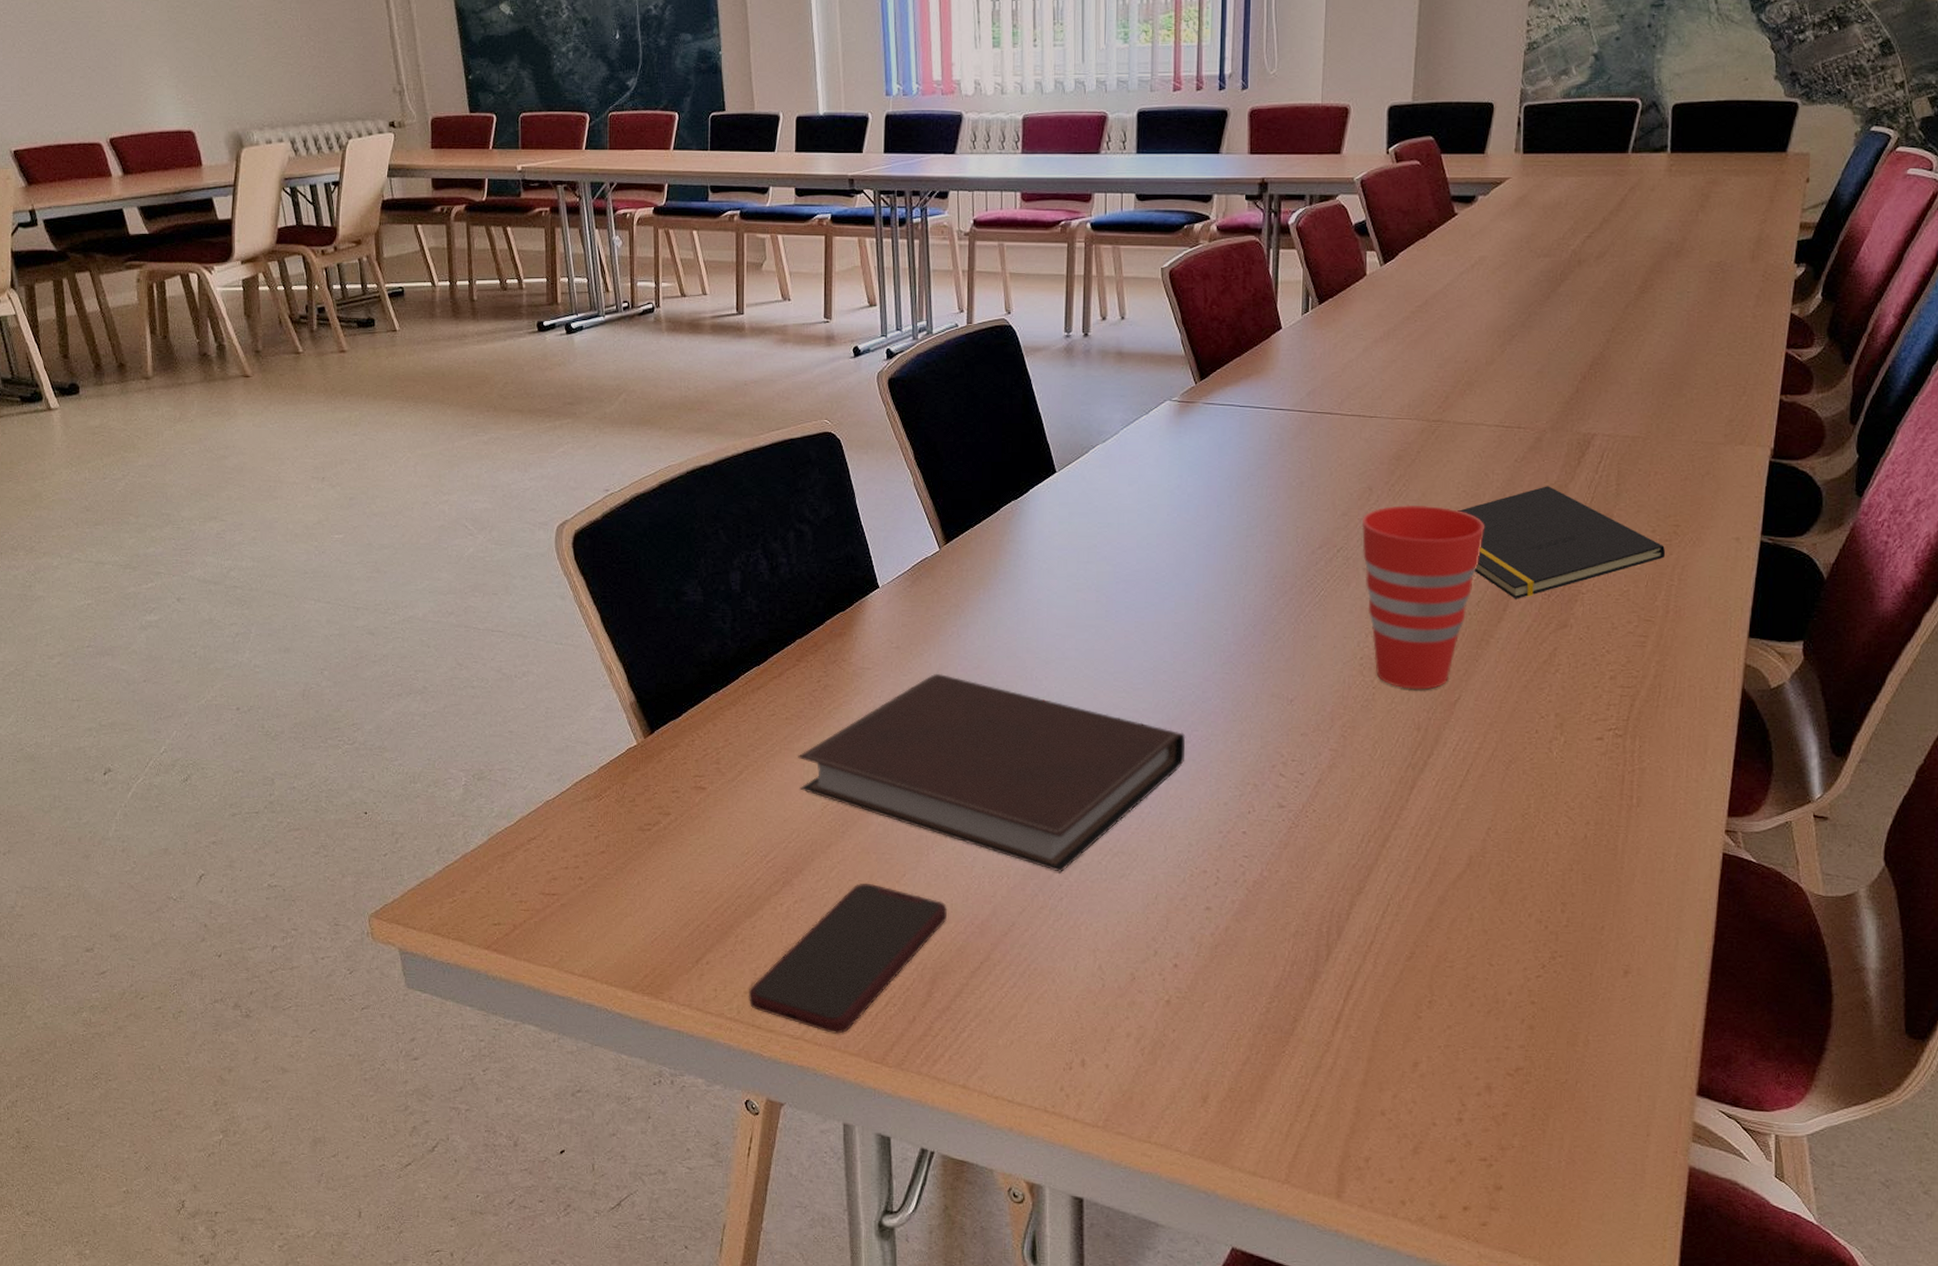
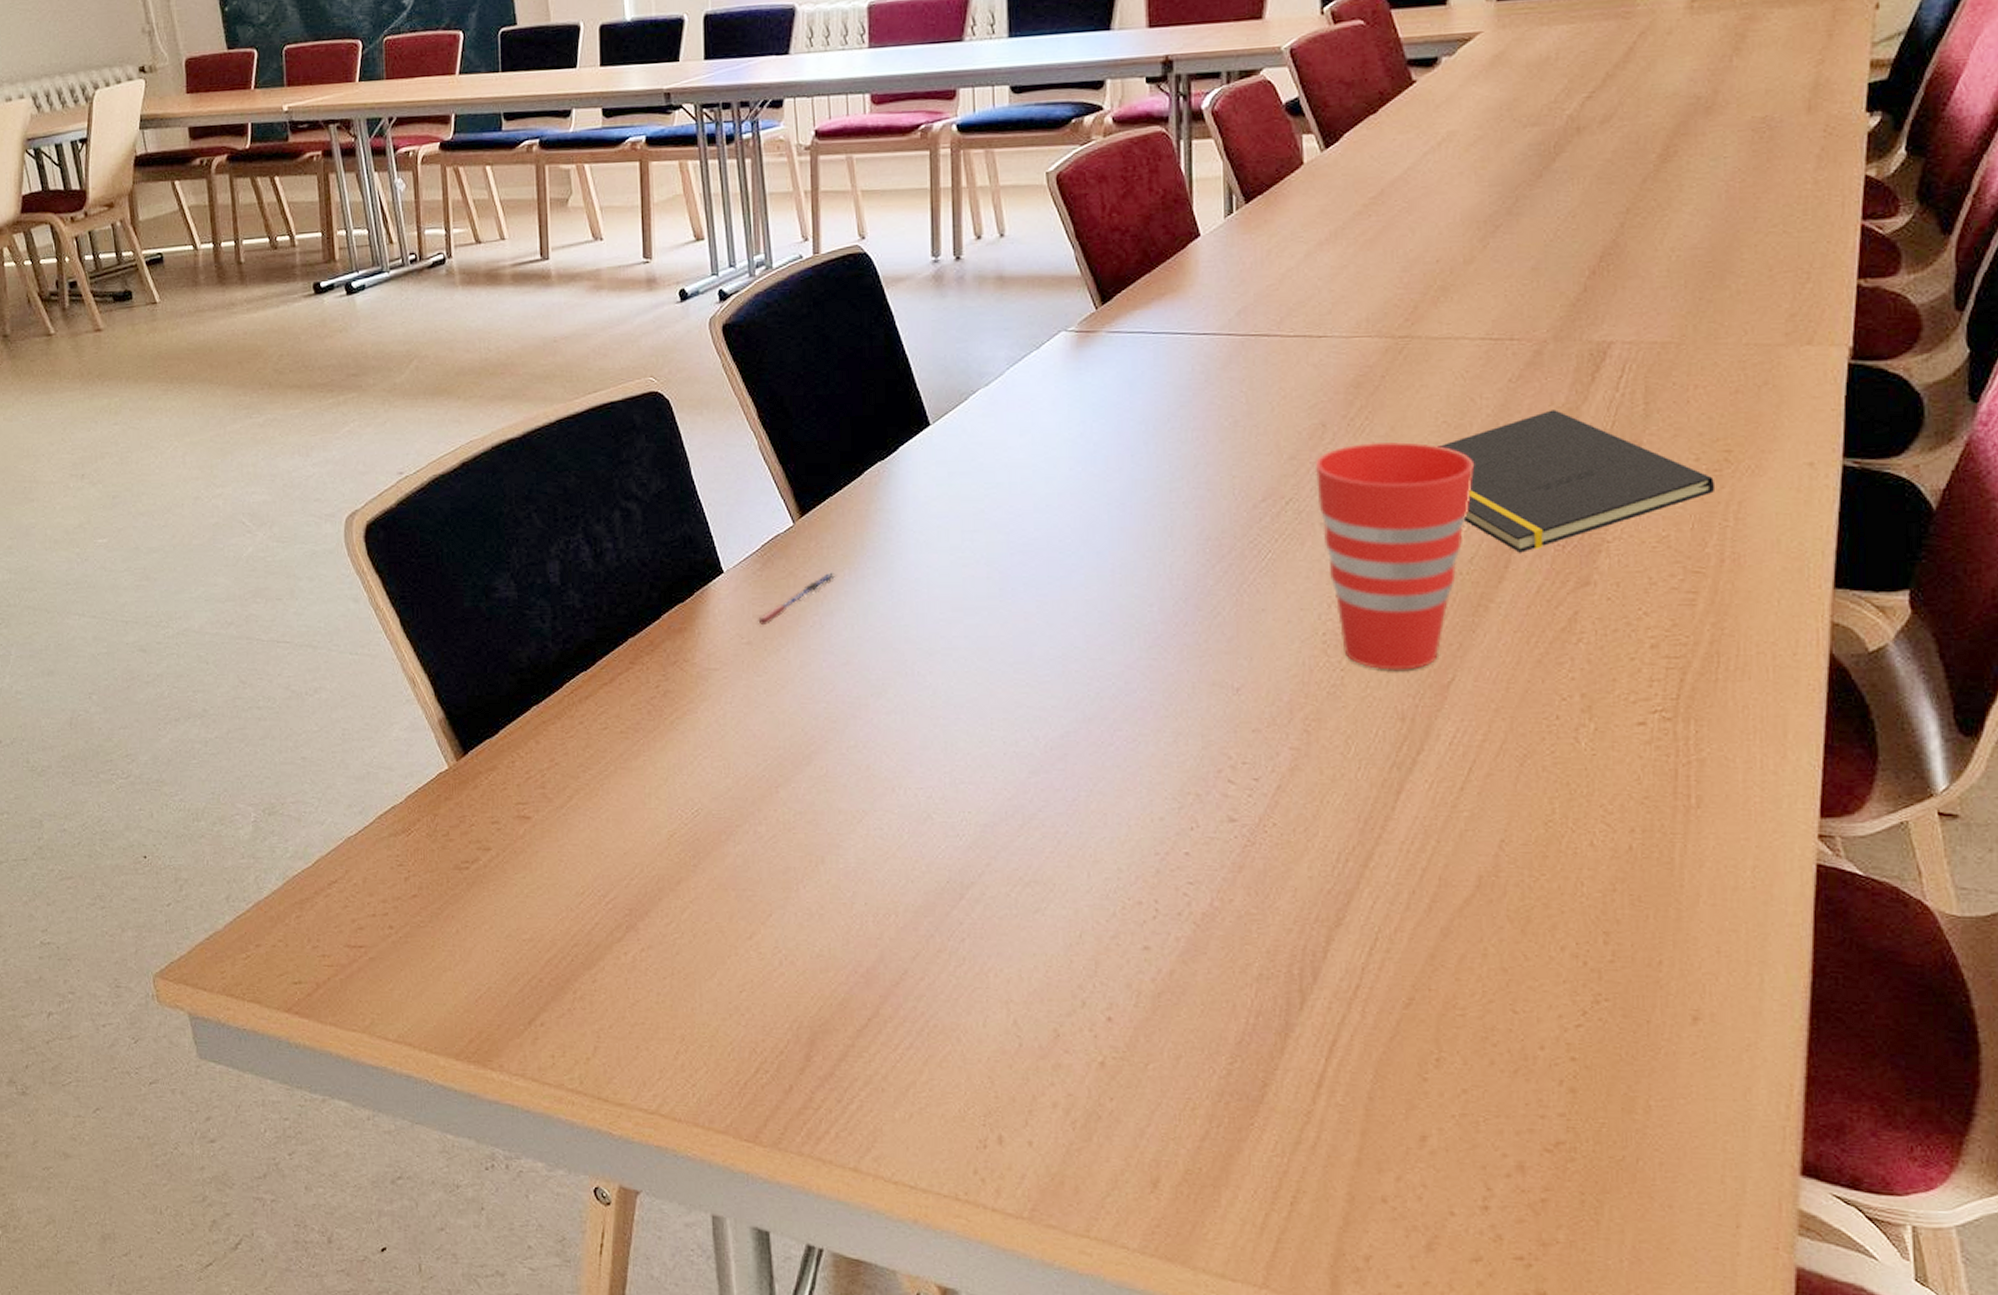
smartphone: present [748,883,947,1034] -> none [591,925,824,1107]
notebook: present [798,673,1186,872] -> none [637,672,1108,908]
pen: none [905,591,972,634] -> present [757,572,835,626]

